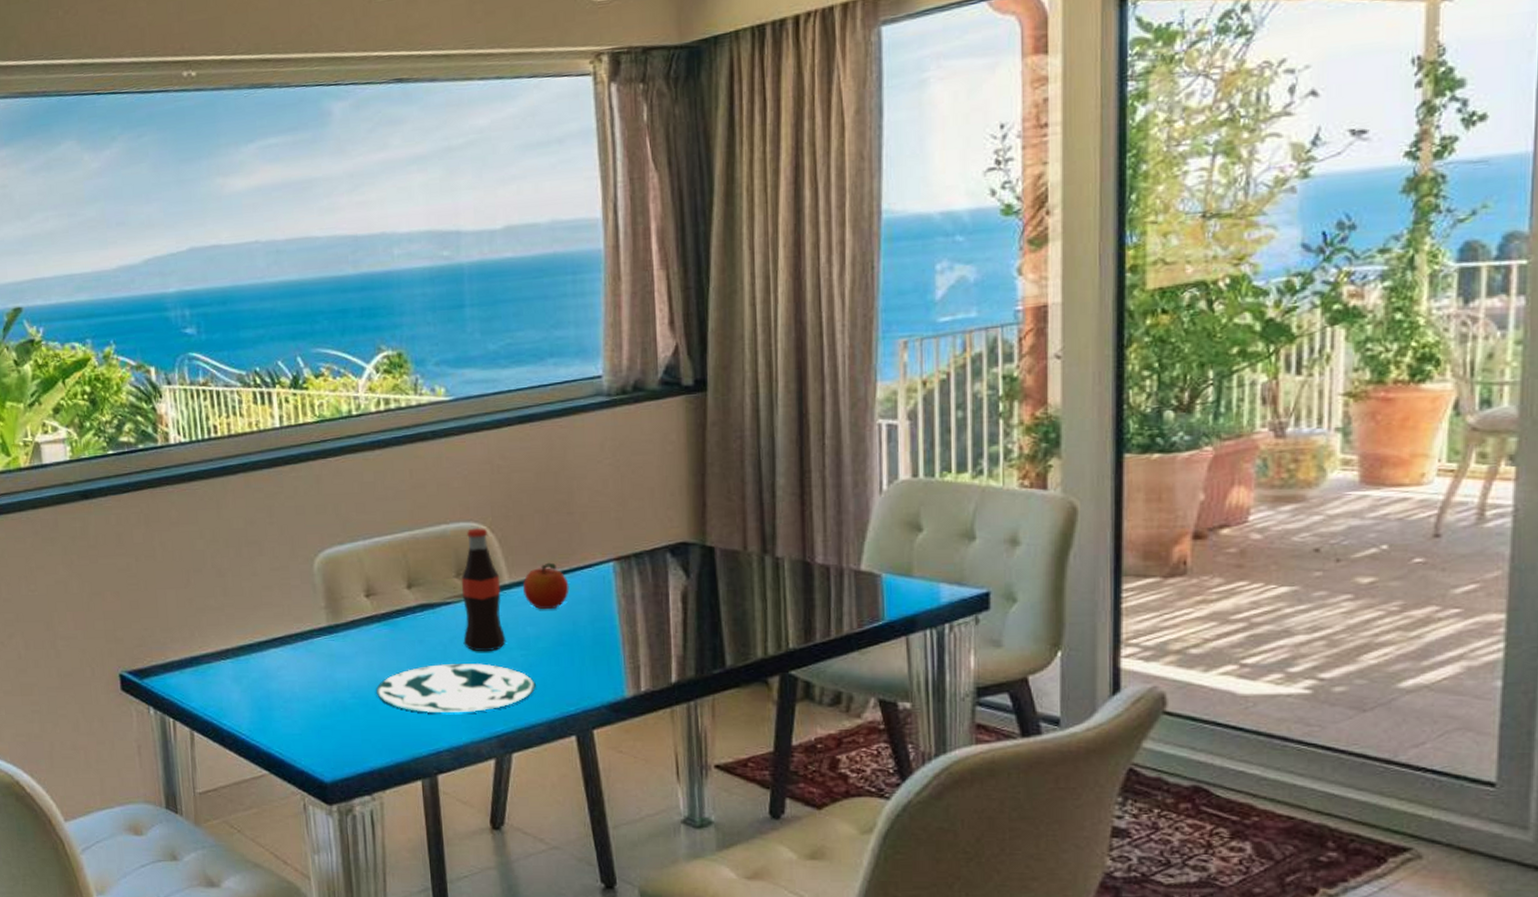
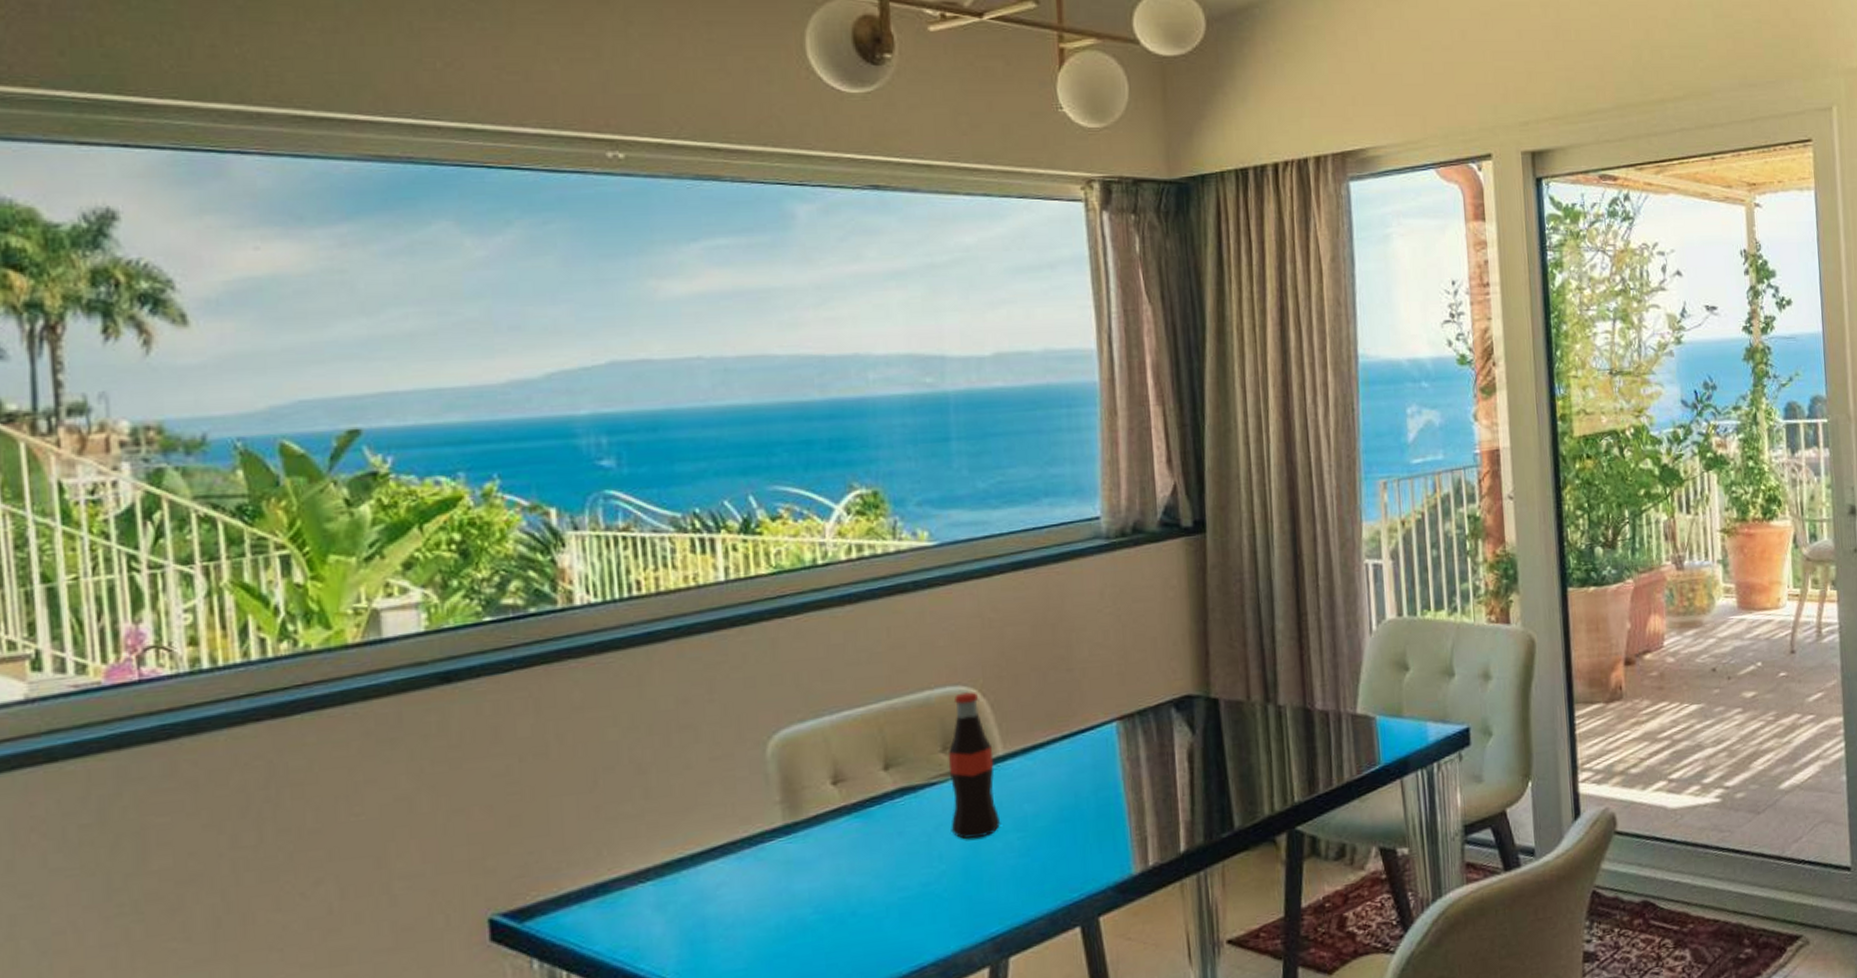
plate: present [376,663,536,714] -> none [845,852,1035,921]
fruit: present [523,562,570,610] -> none [1019,727,1070,783]

